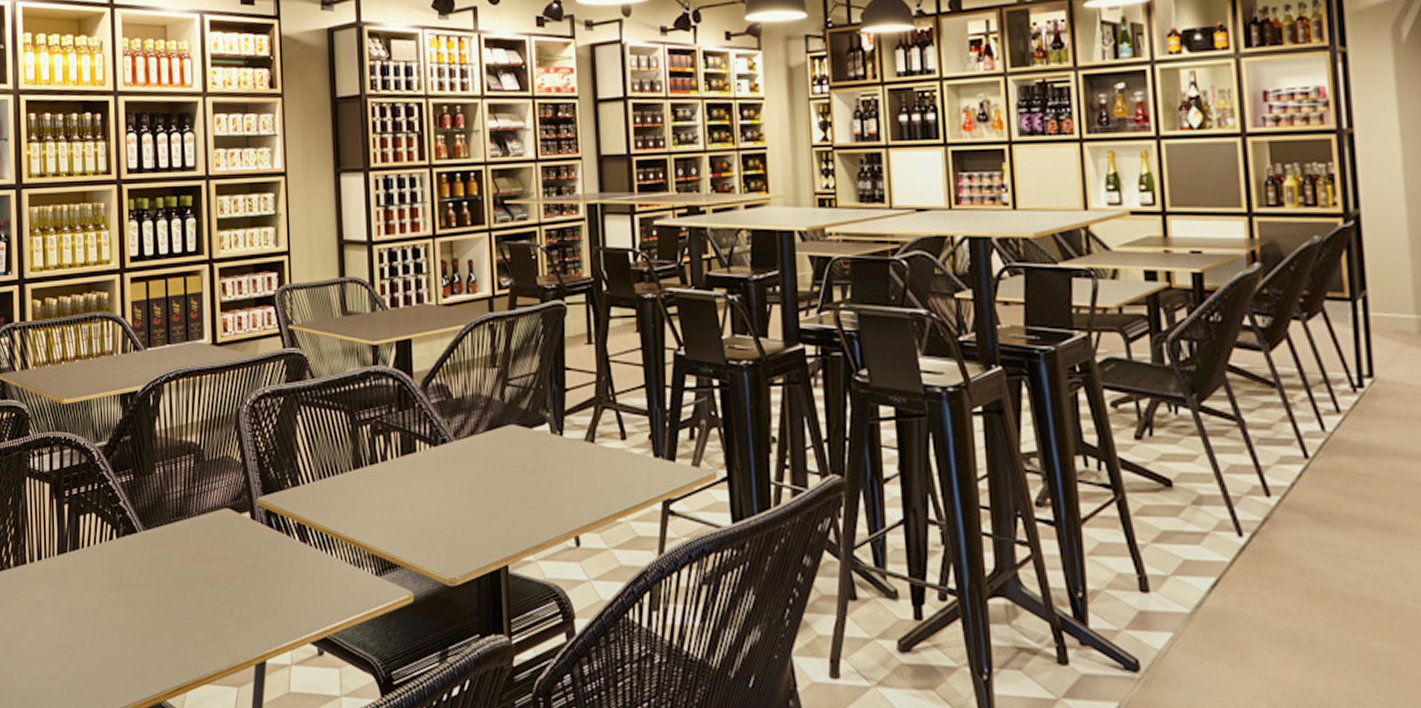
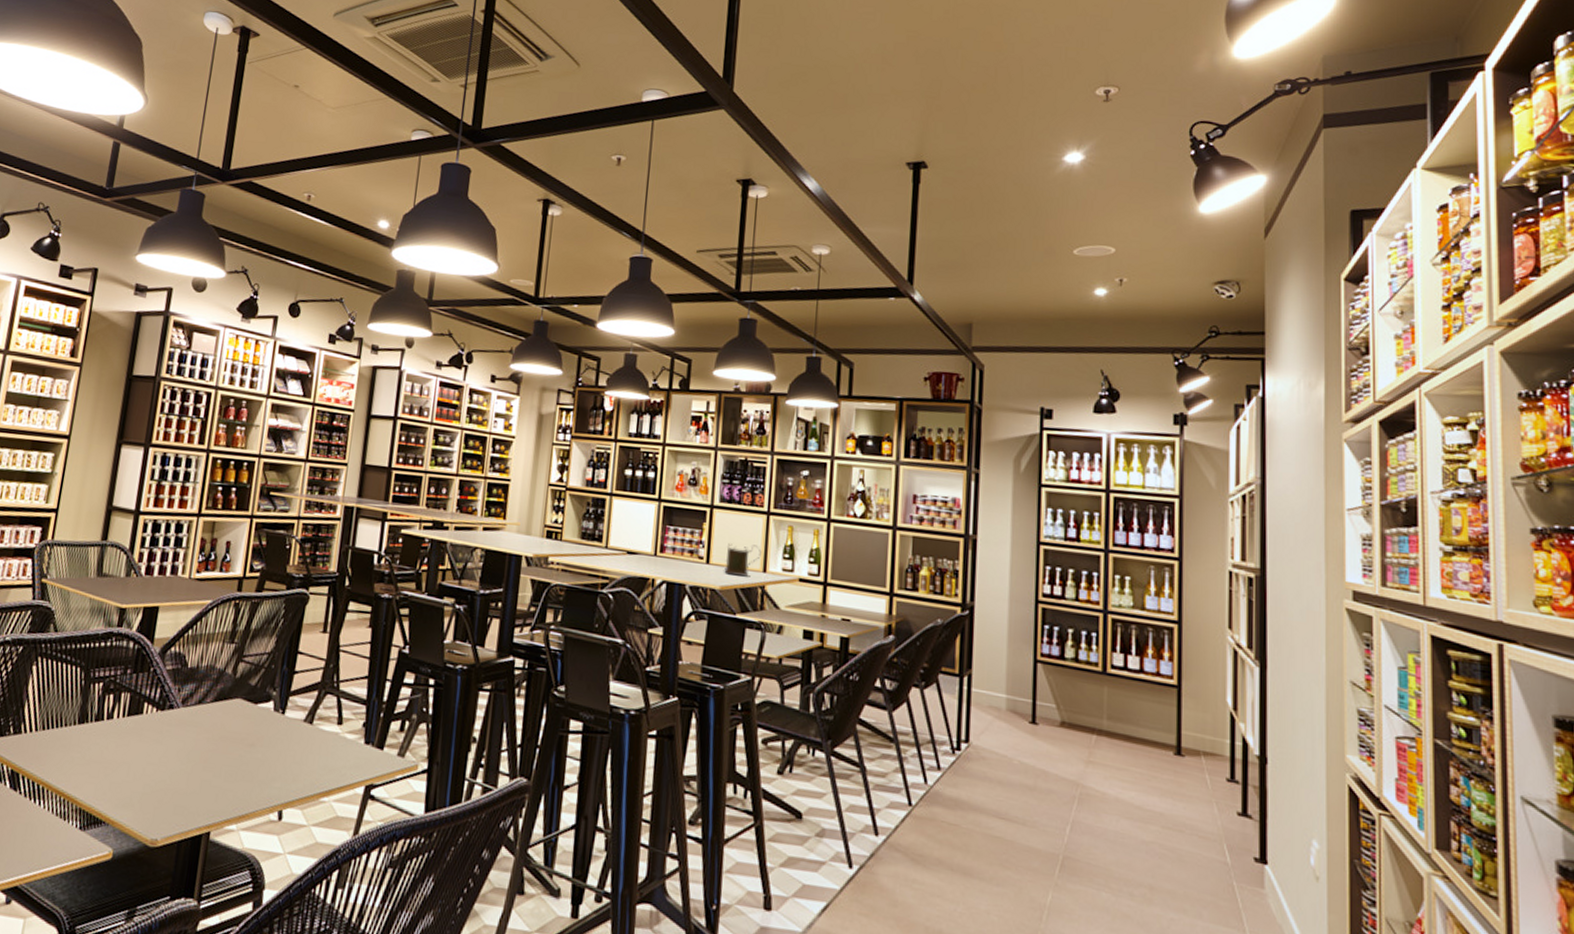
beer mug: none [1035,180,1079,219] -> present [724,543,762,577]

